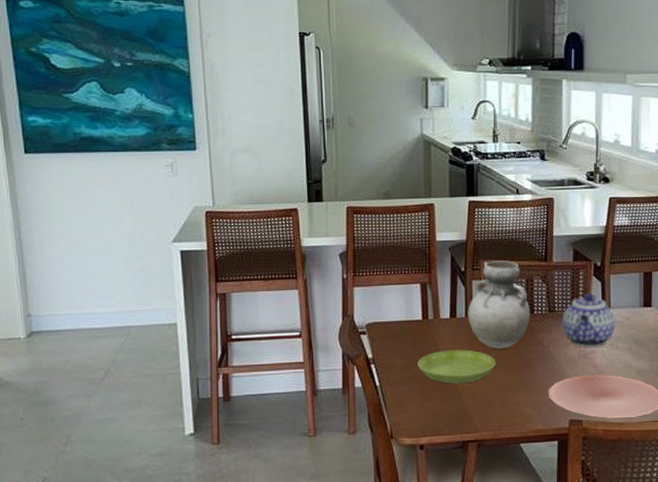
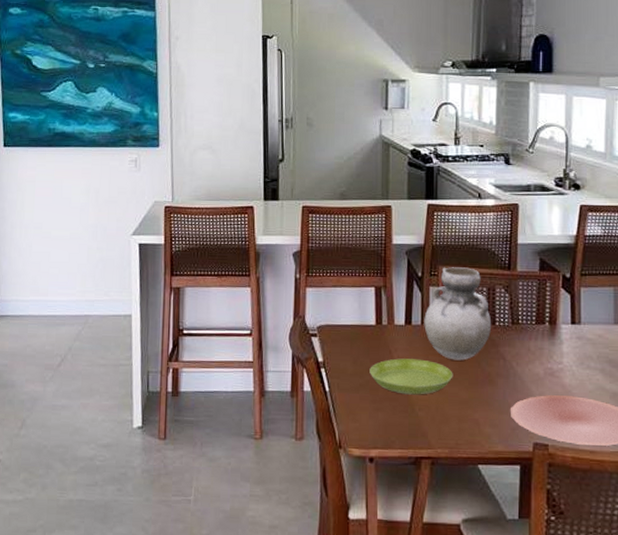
teapot: present [561,293,615,348] -> none [526,306,586,366]

